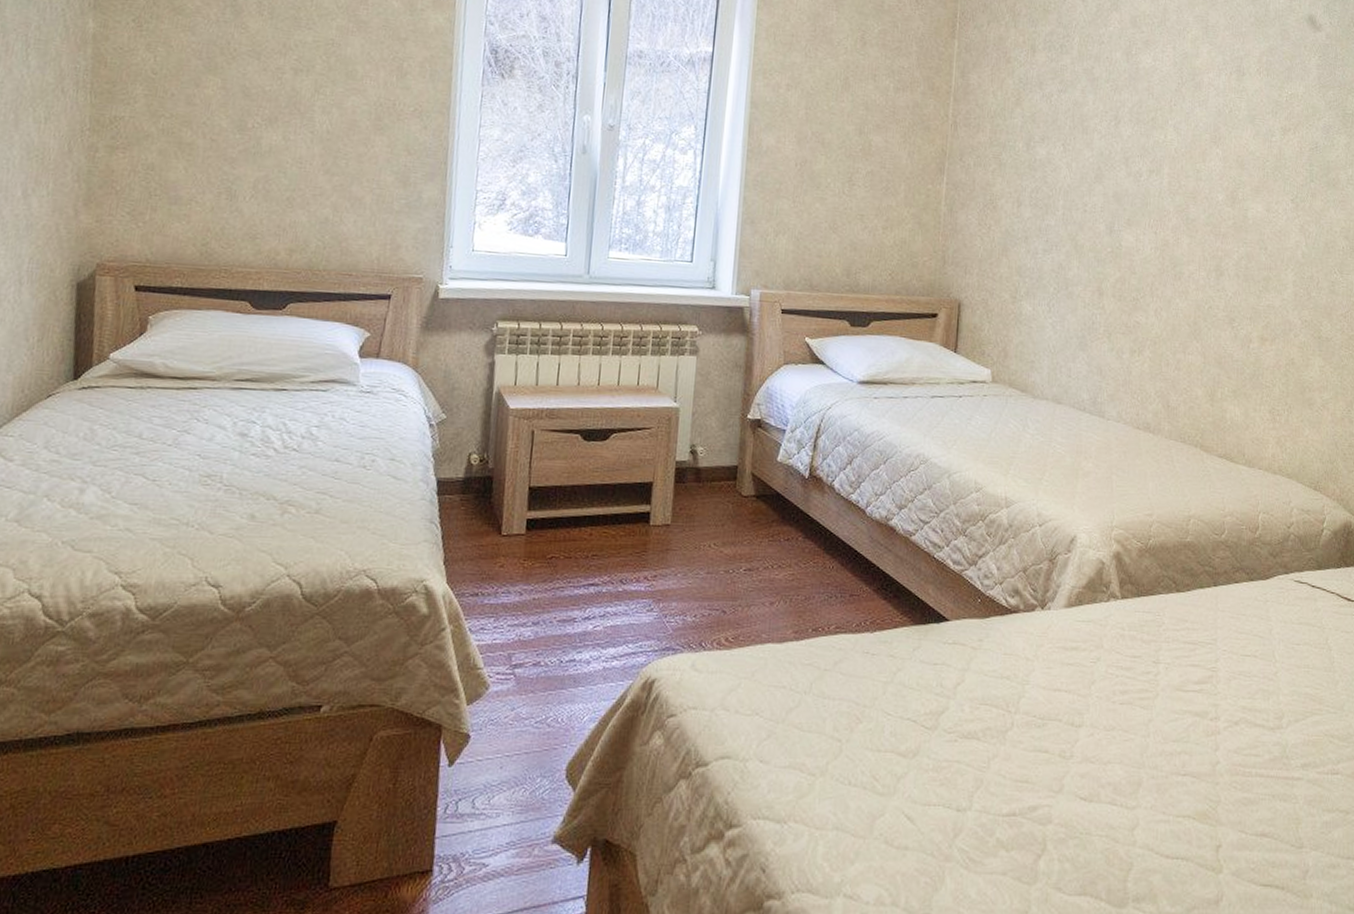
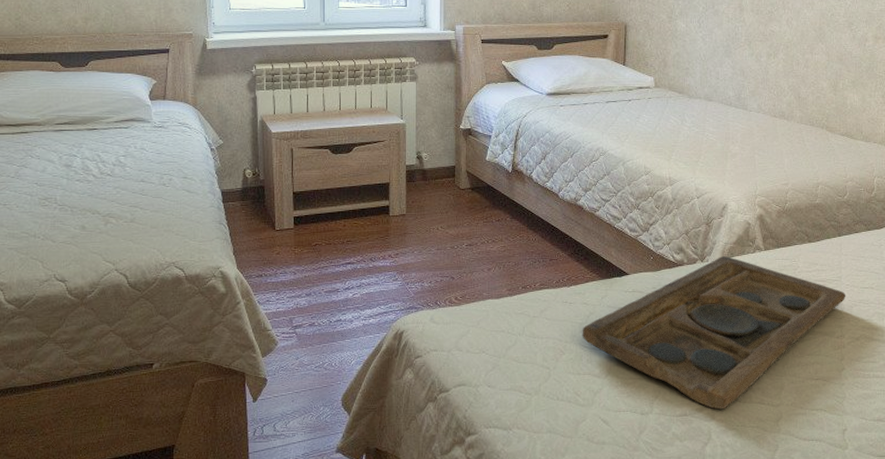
decorative tray: none [885,604,1223,810] -> present [582,256,846,410]

